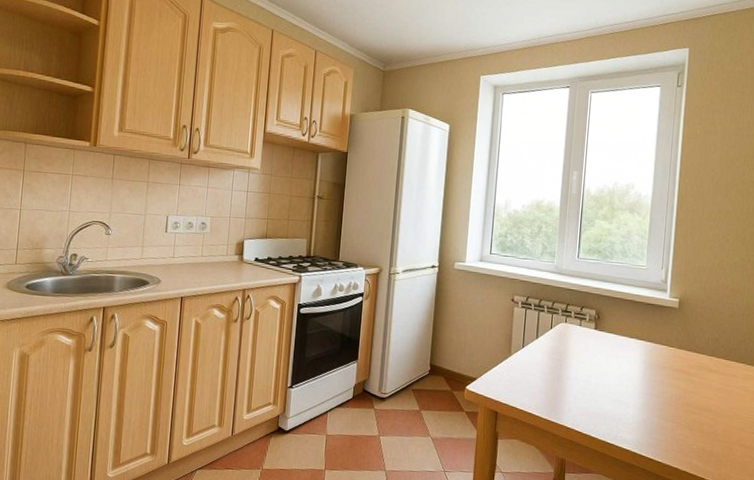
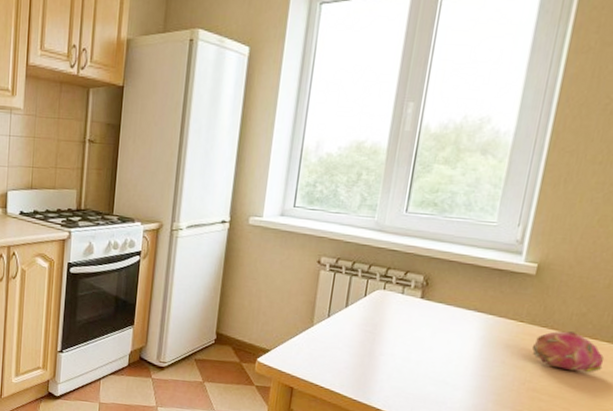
fruit: none [682,354,736,388] -> present [531,331,605,373]

